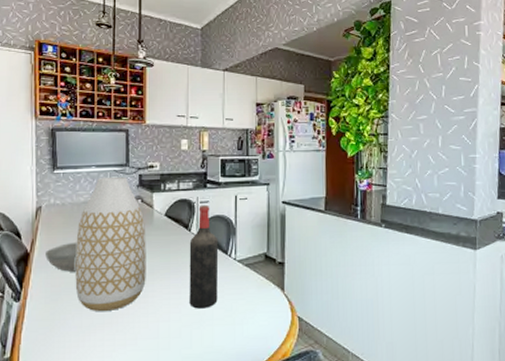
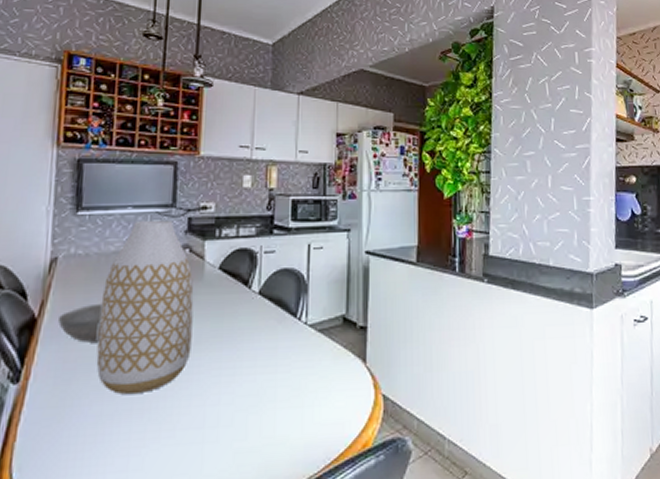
wine bottle: present [189,205,219,309] -> none [246,255,286,388]

